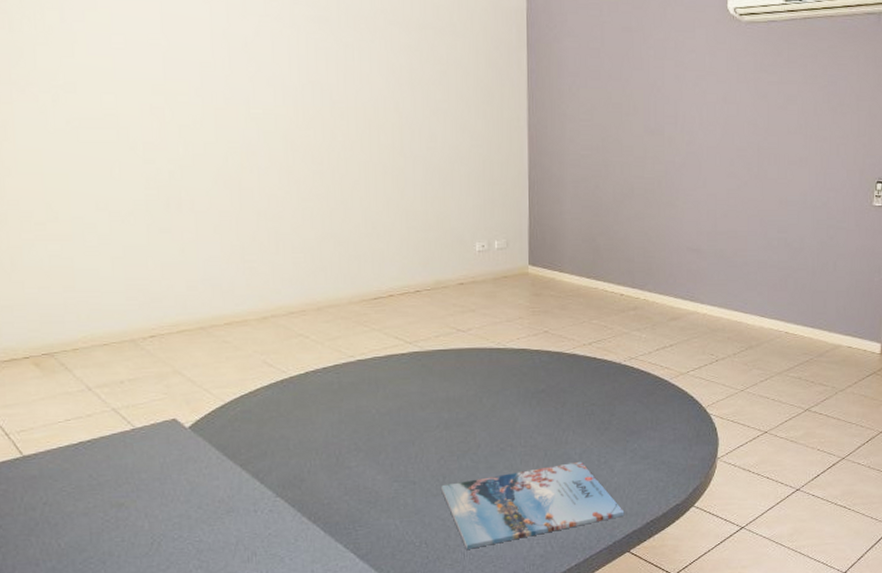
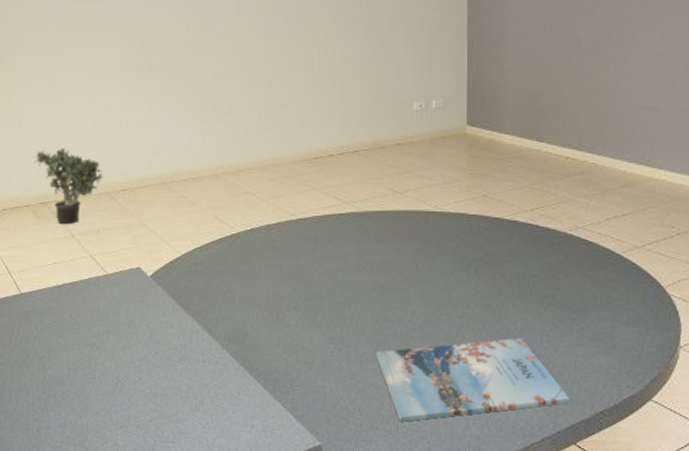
potted plant: none [34,292,125,376] -> present [34,148,103,224]

